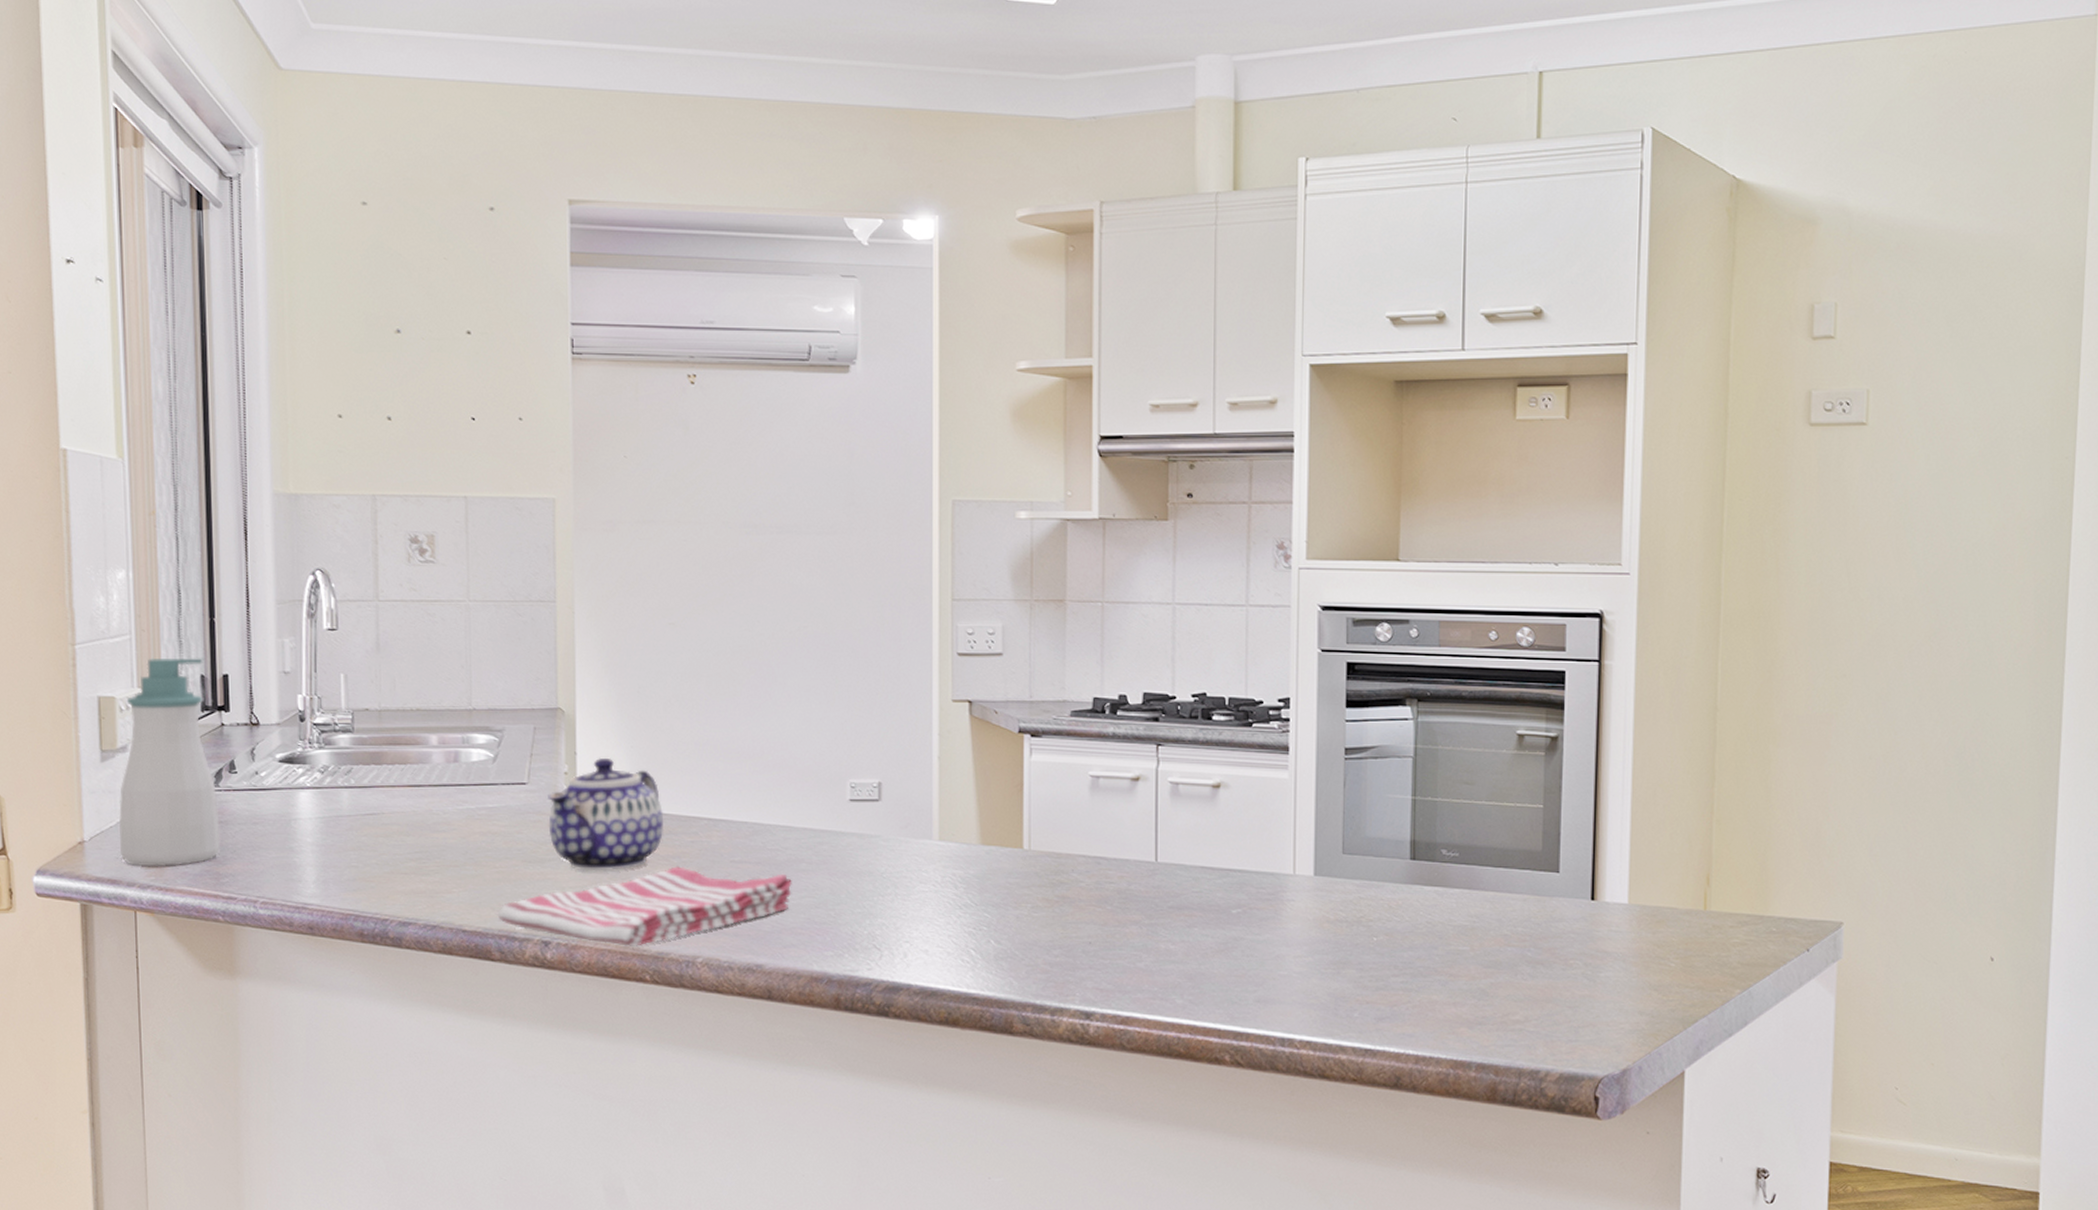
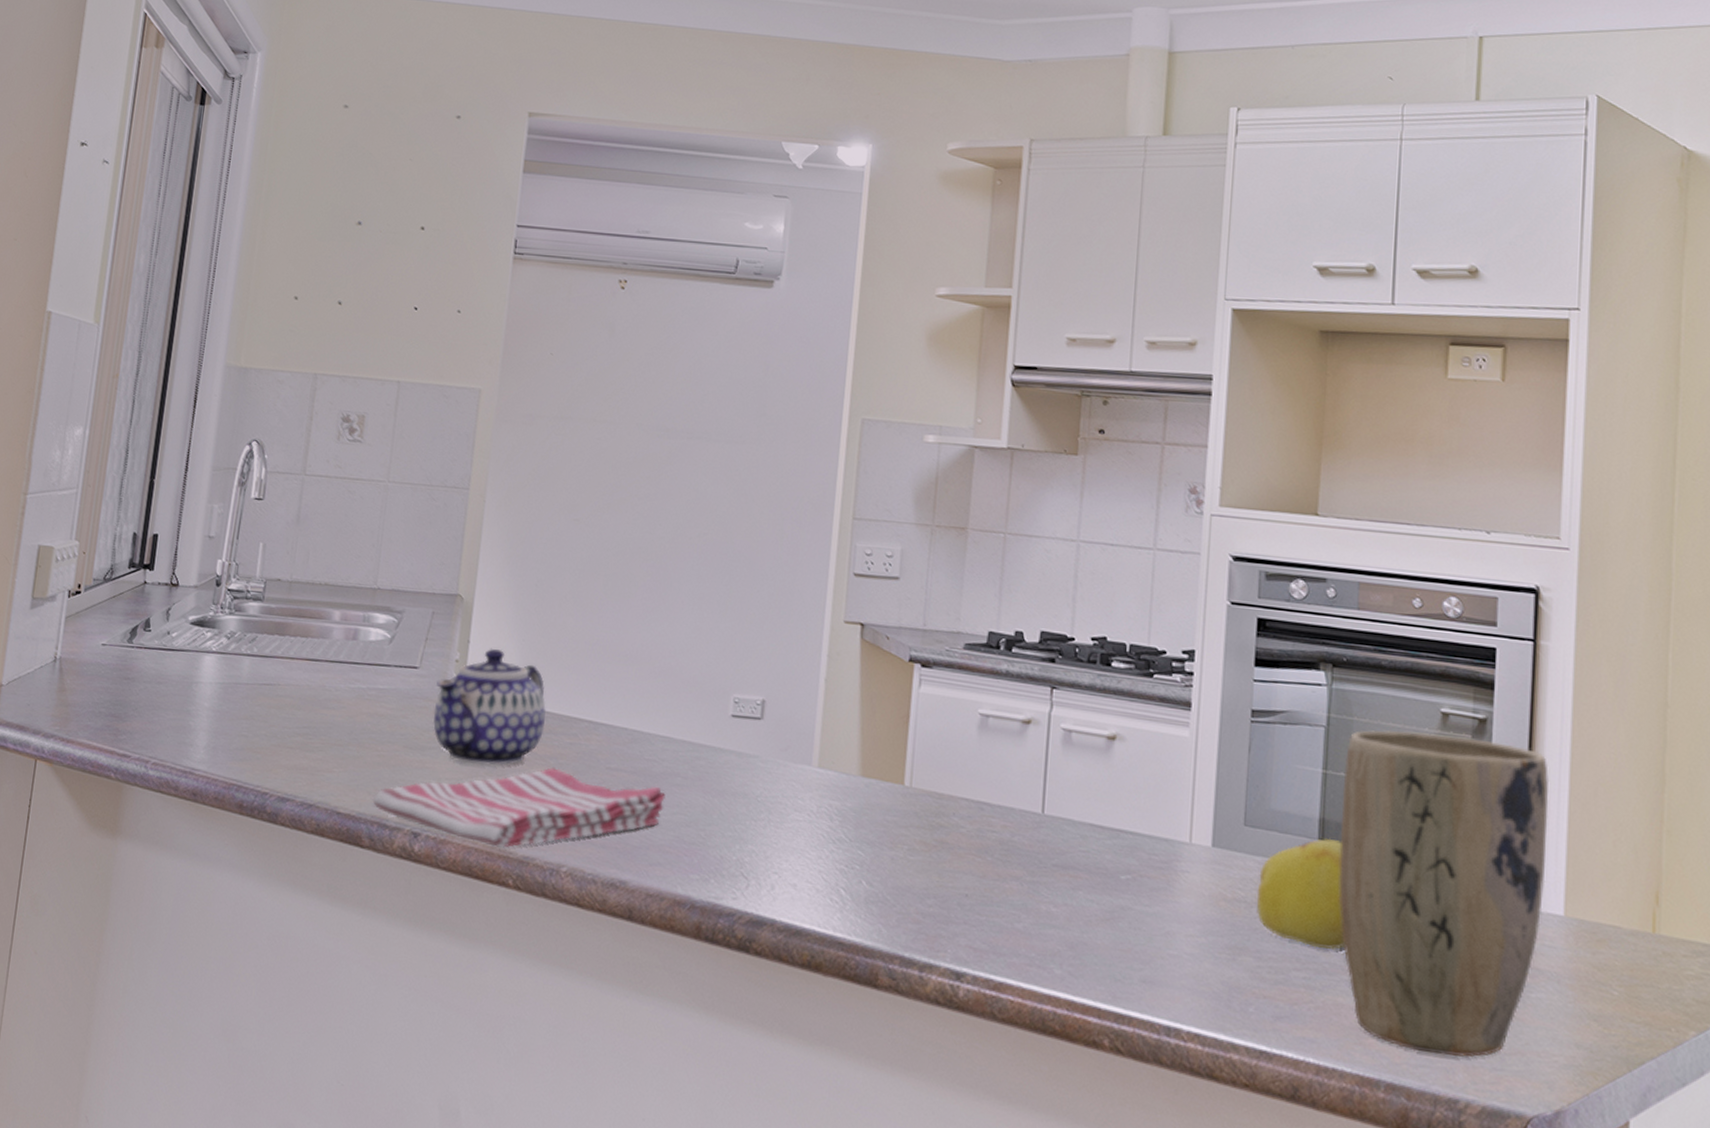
soap bottle: present [119,657,220,867] -> none [32,512,139,719]
fruit: none [1356,857,1437,955] -> present [1256,838,1345,950]
plant pot: none [1429,754,1615,1035] -> present [1339,729,1550,1058]

